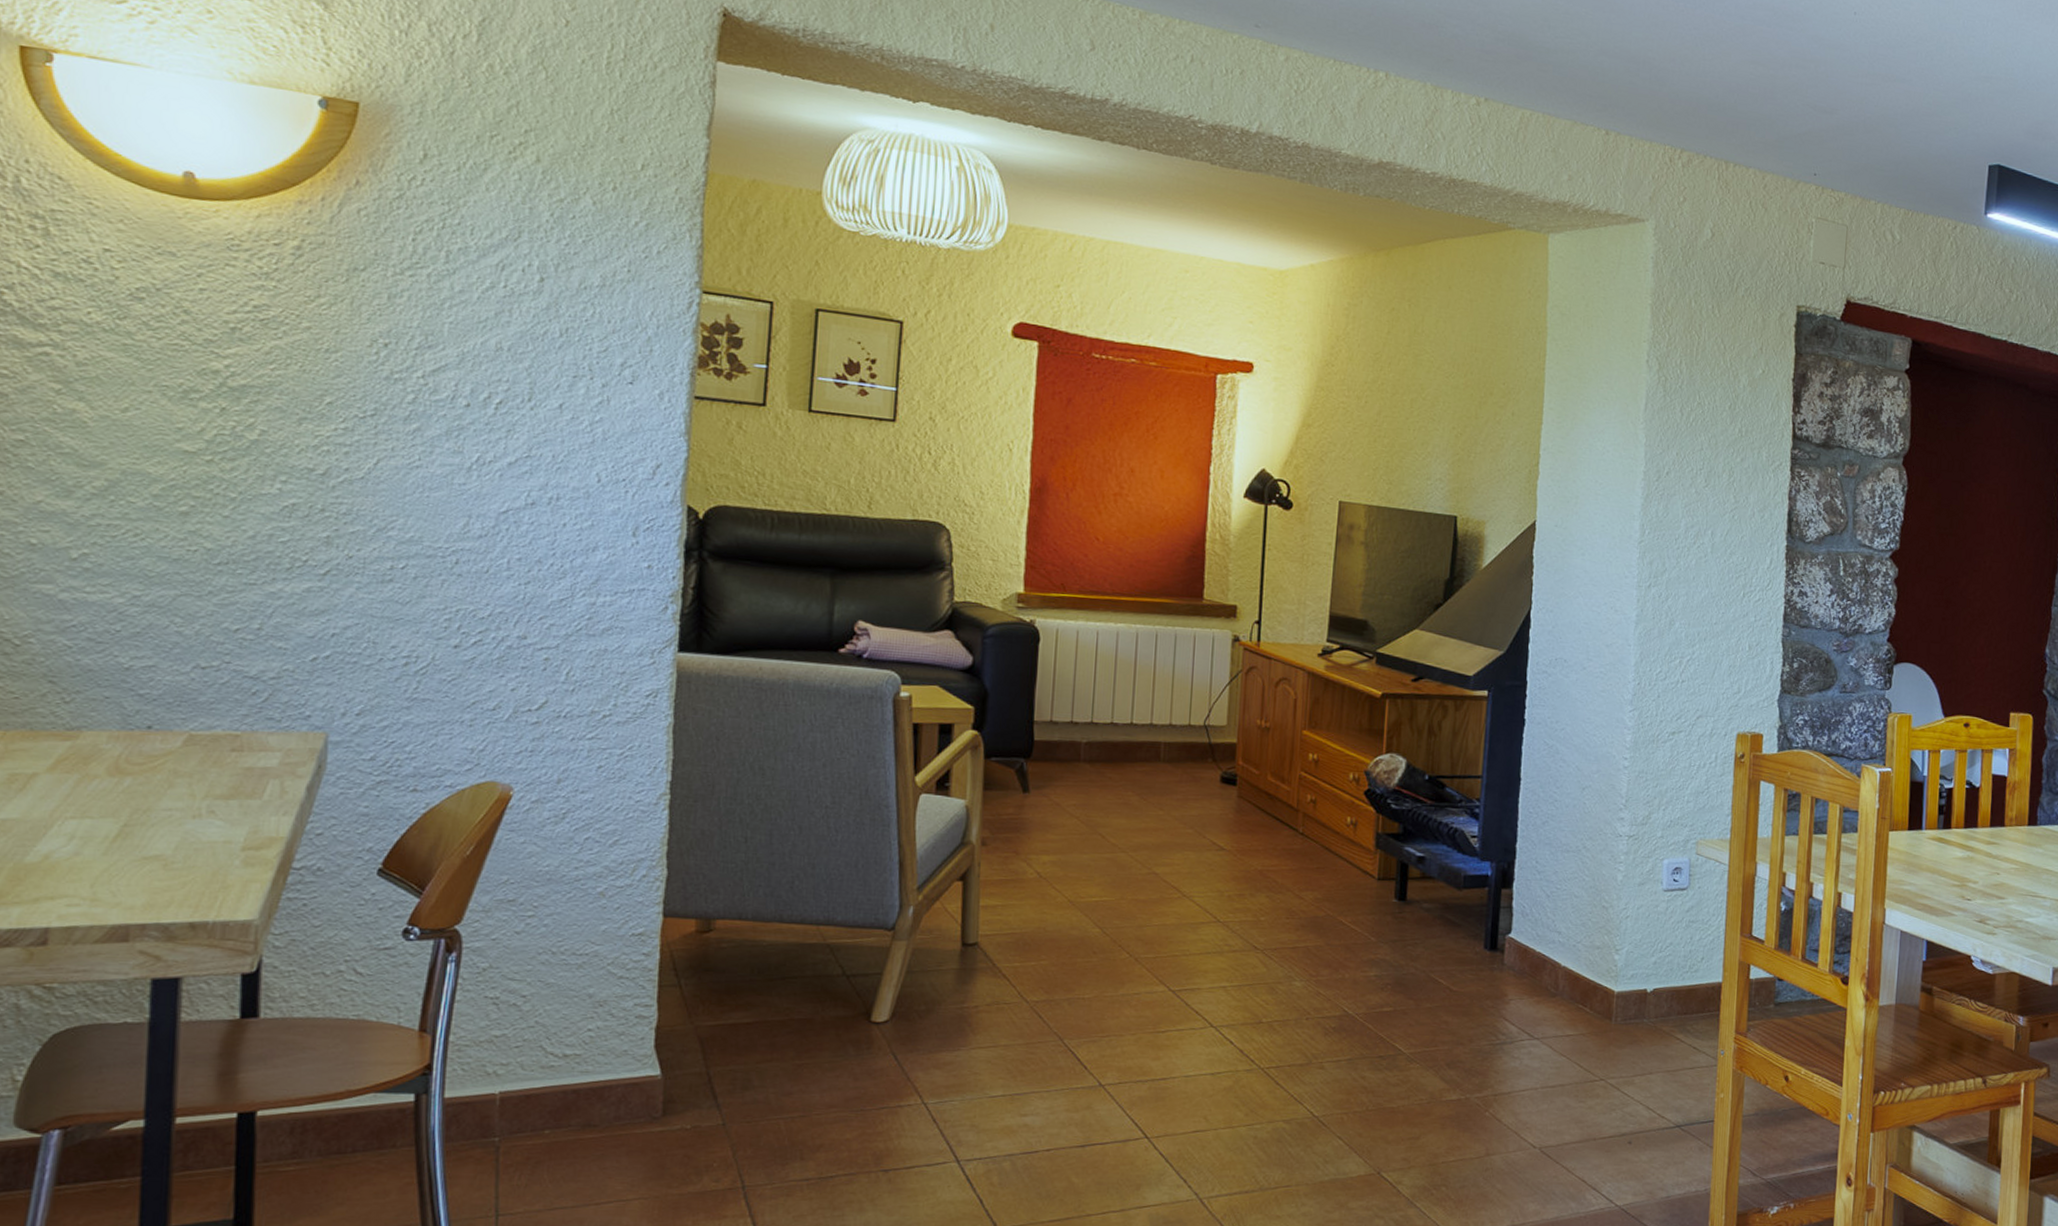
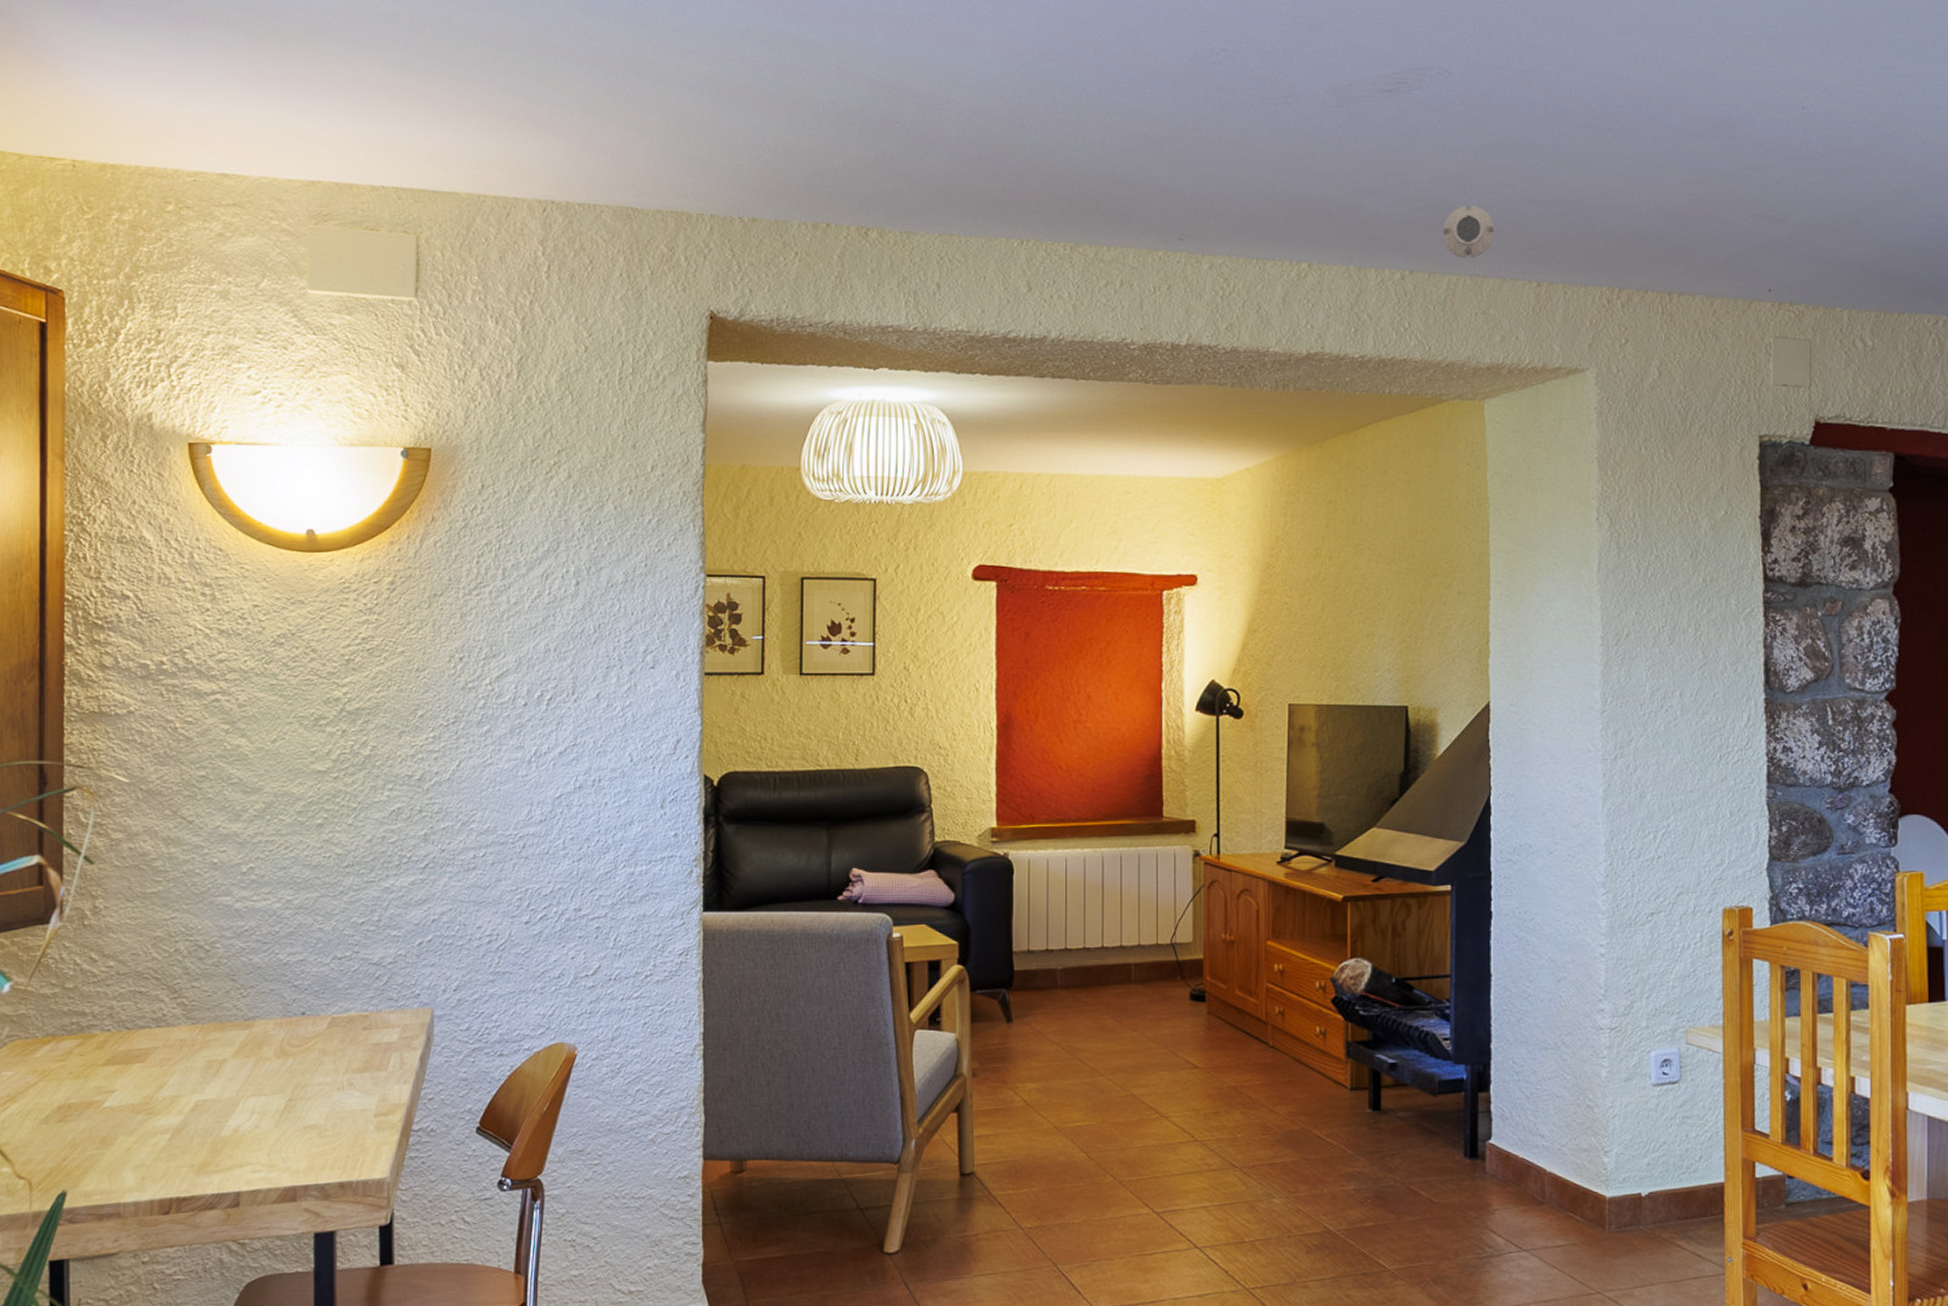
smoke detector: none [1519,45,1569,98] -> present [1442,205,1495,259]

